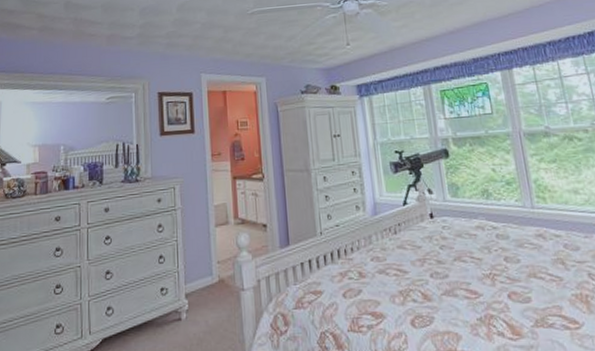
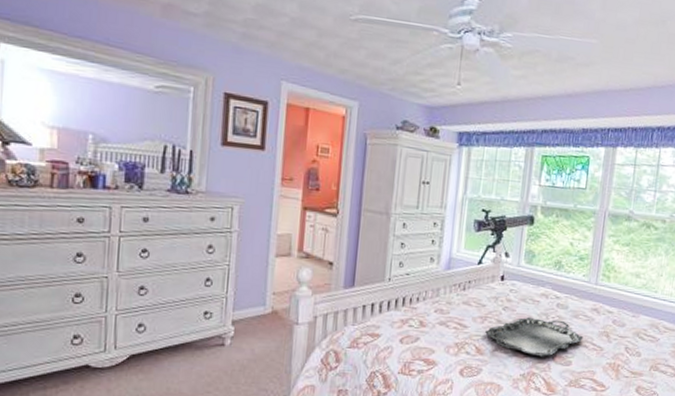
serving tray: none [426,252,536,296] -> present [484,316,584,357]

